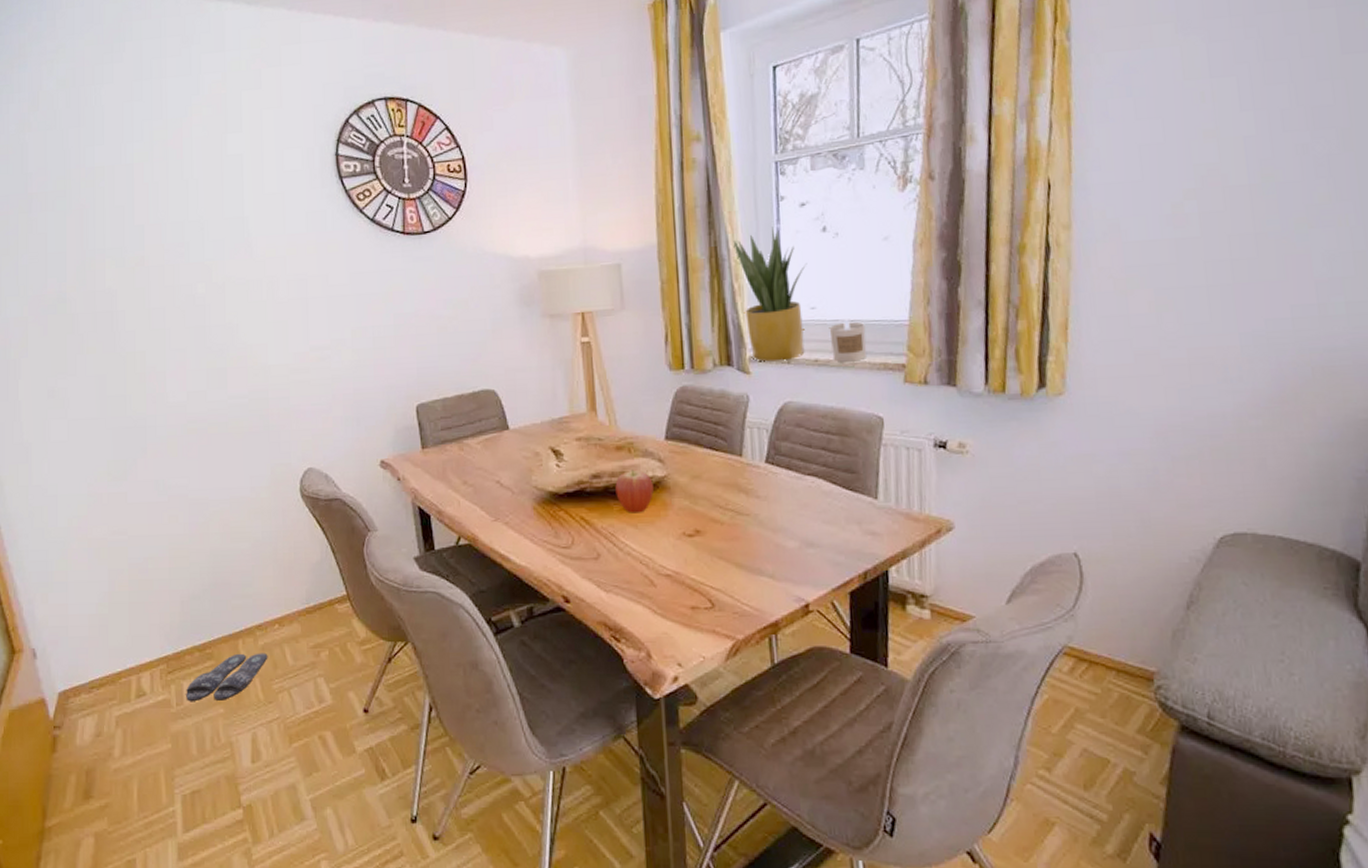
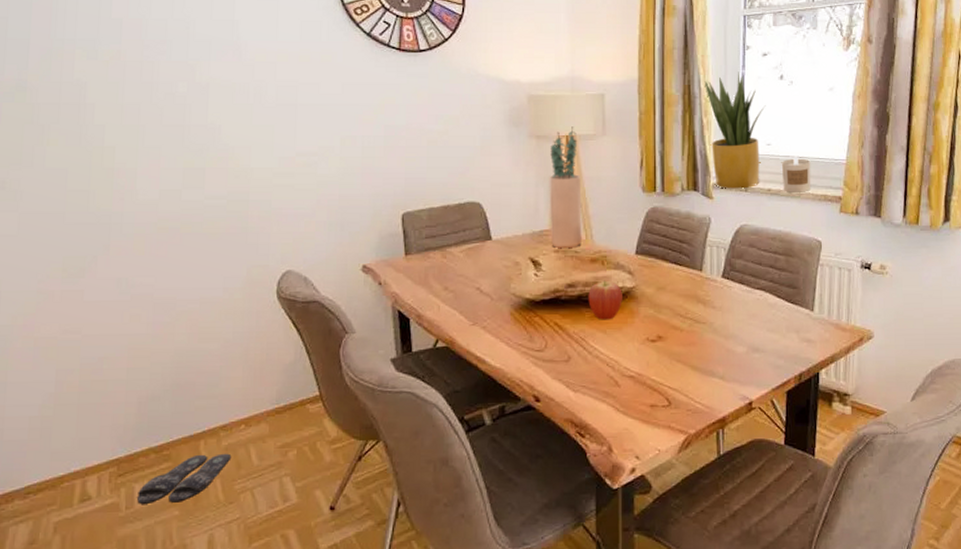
vase: none [565,302,605,437] -> present [549,126,582,249]

